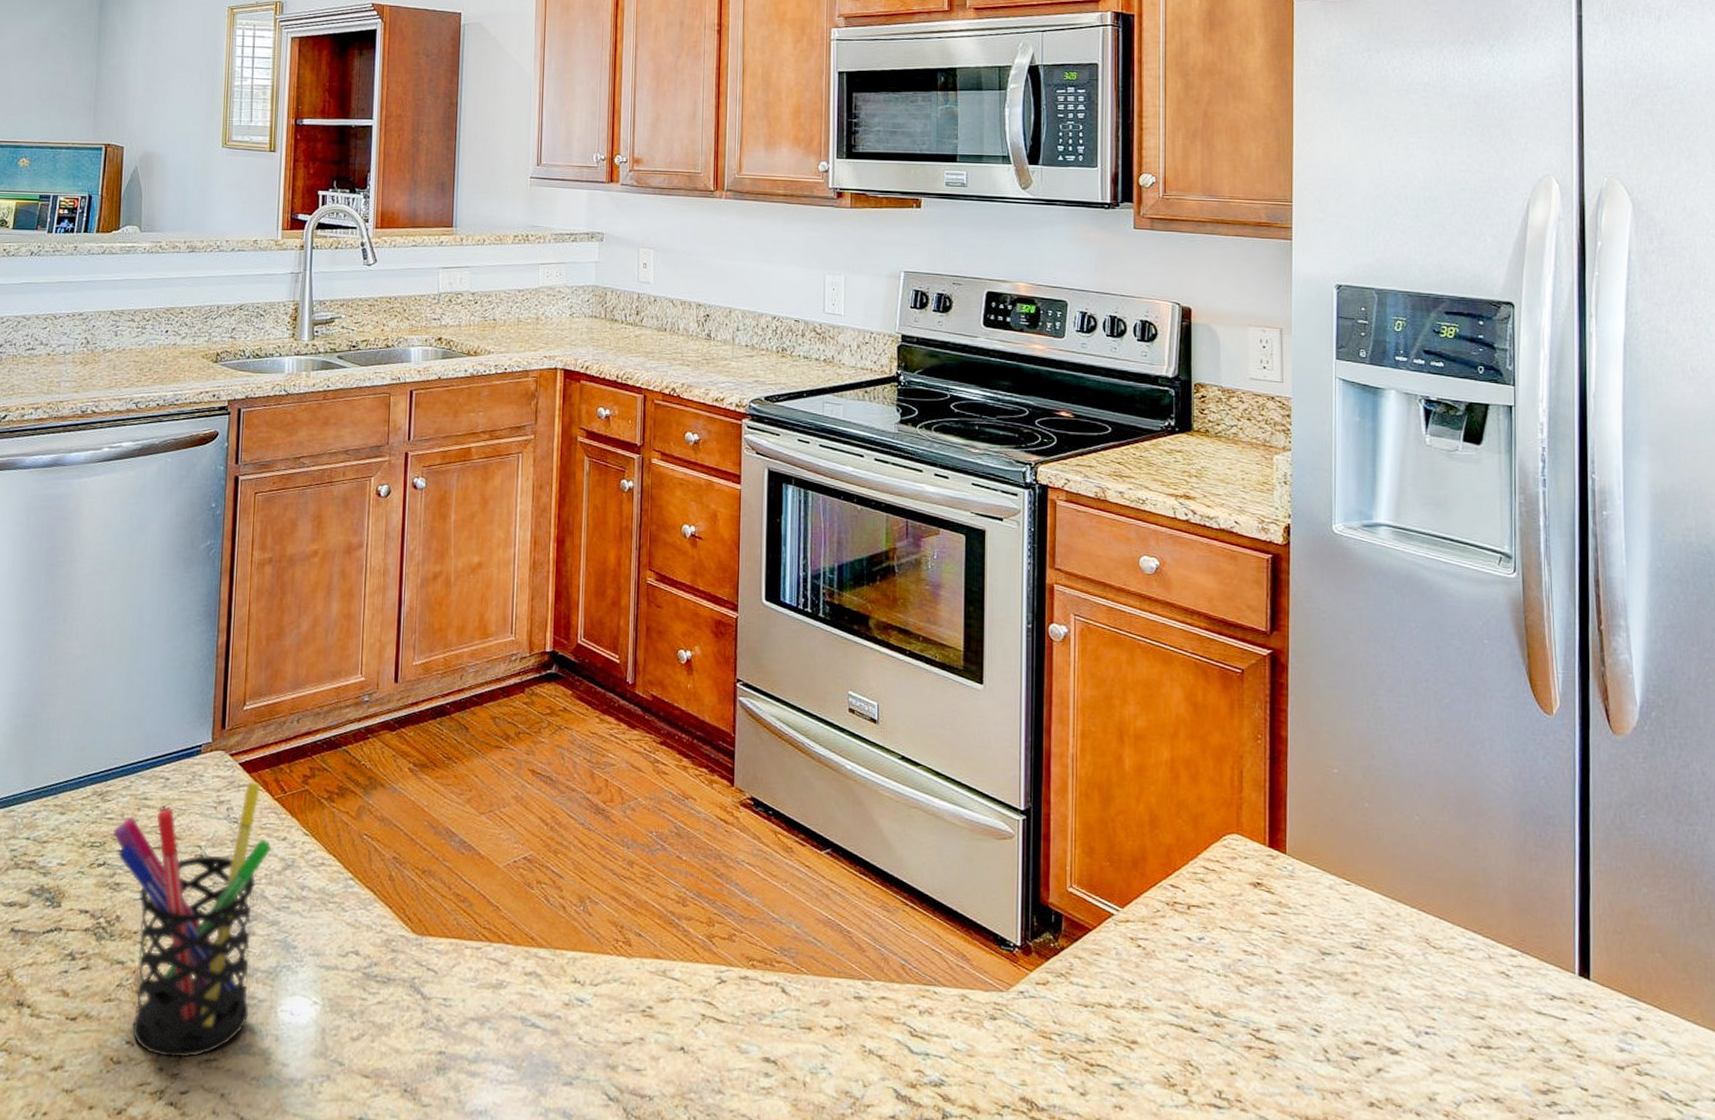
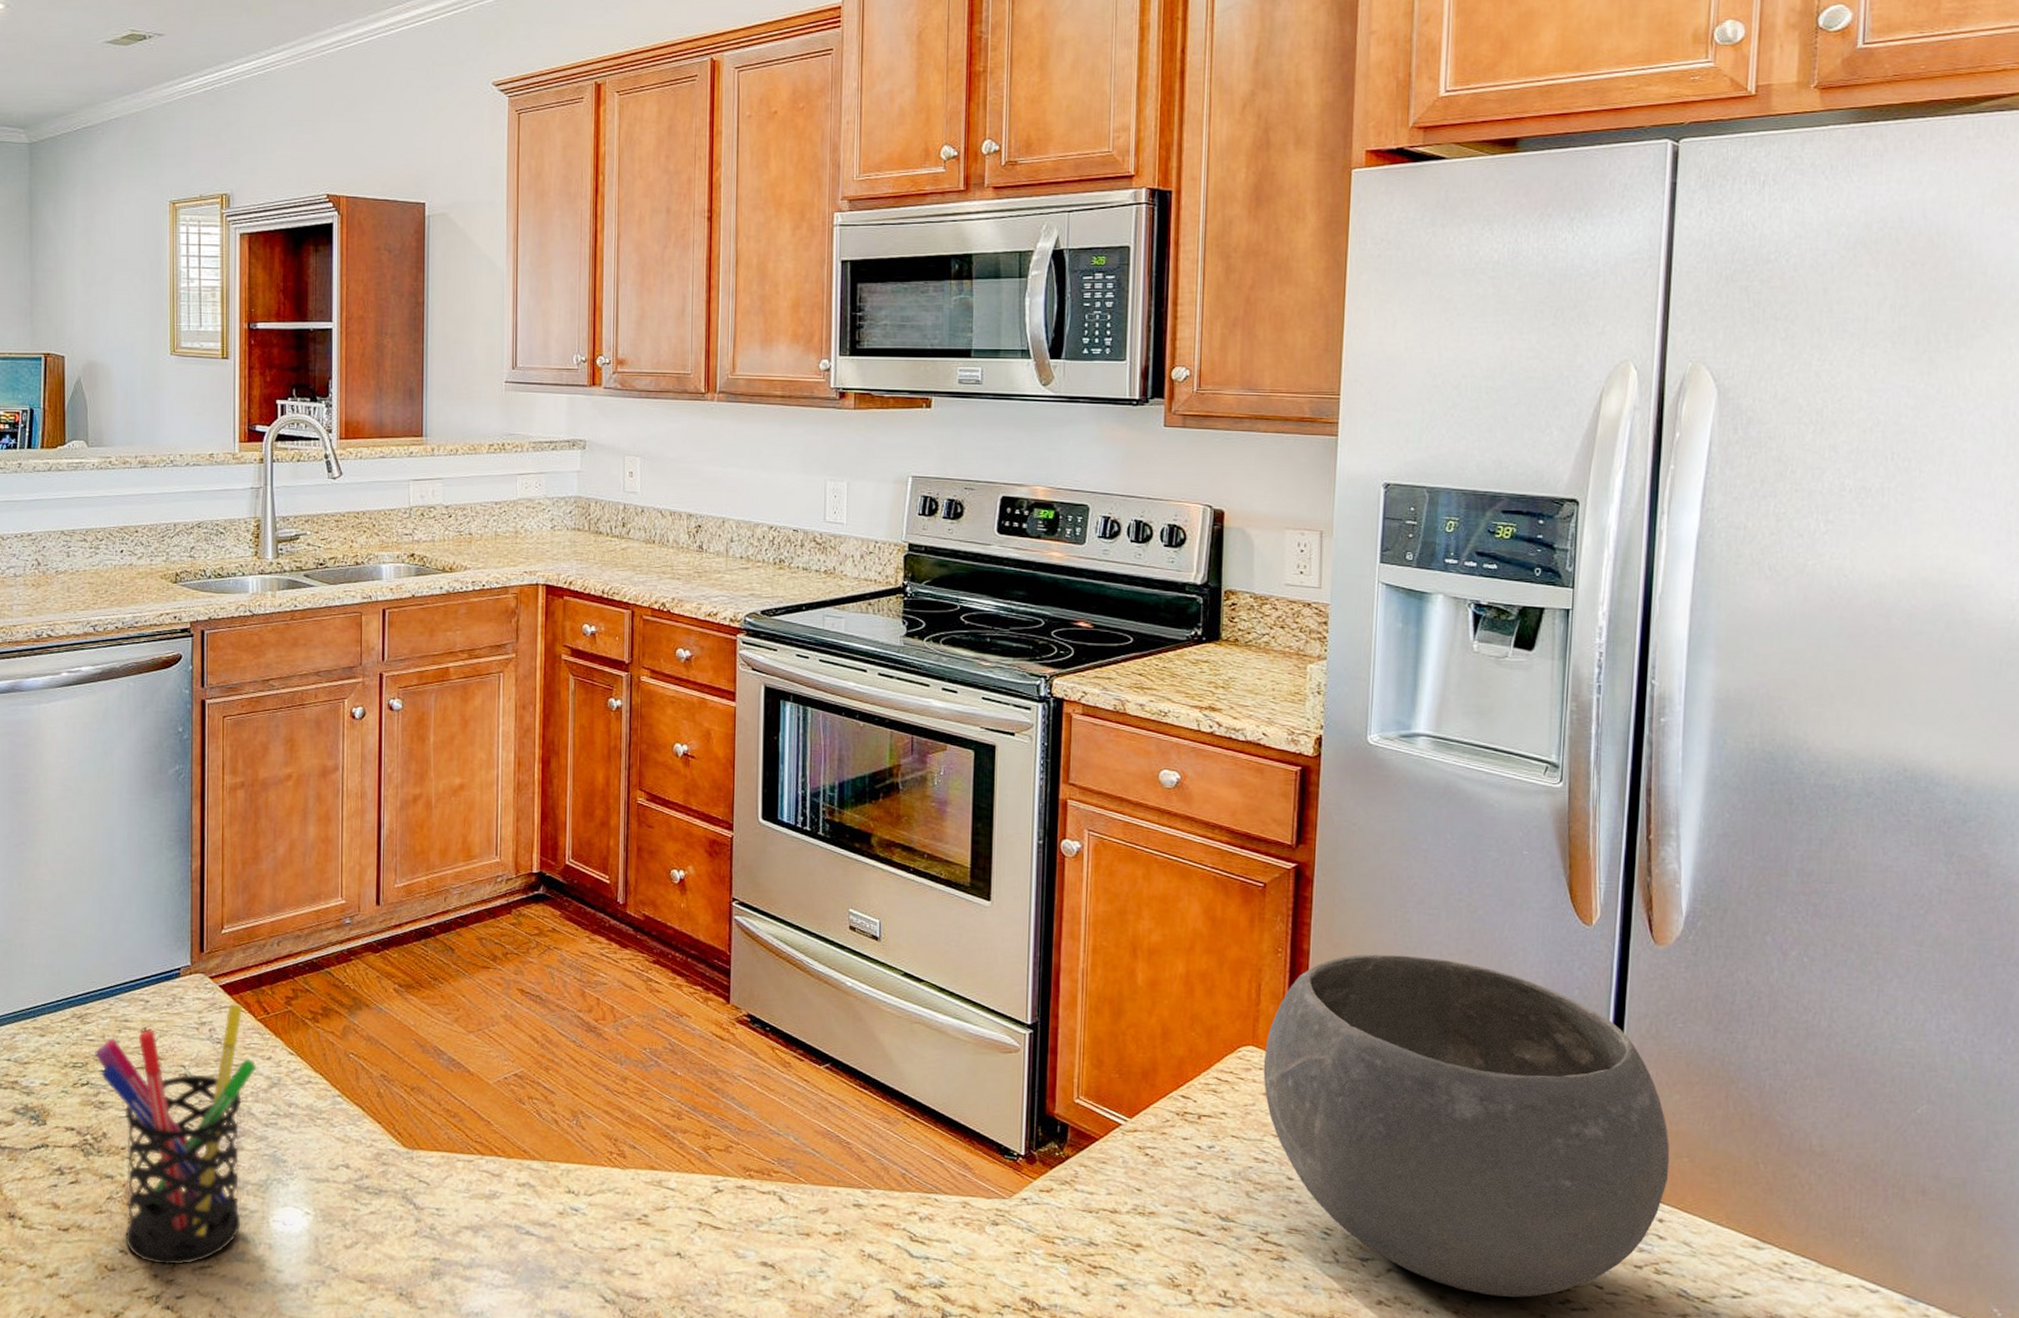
bowl: none [1248,741,1643,1100] -> present [1263,954,1670,1298]

